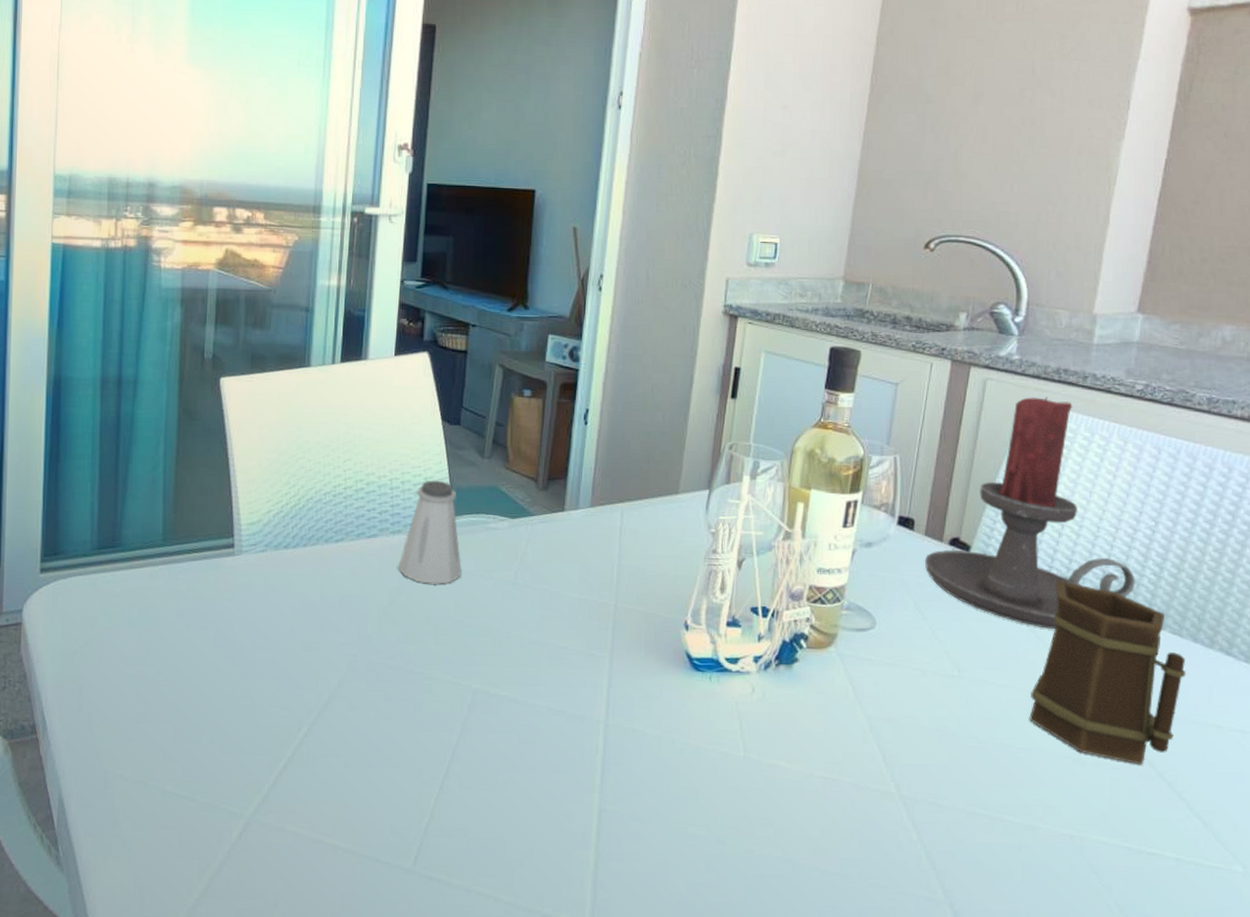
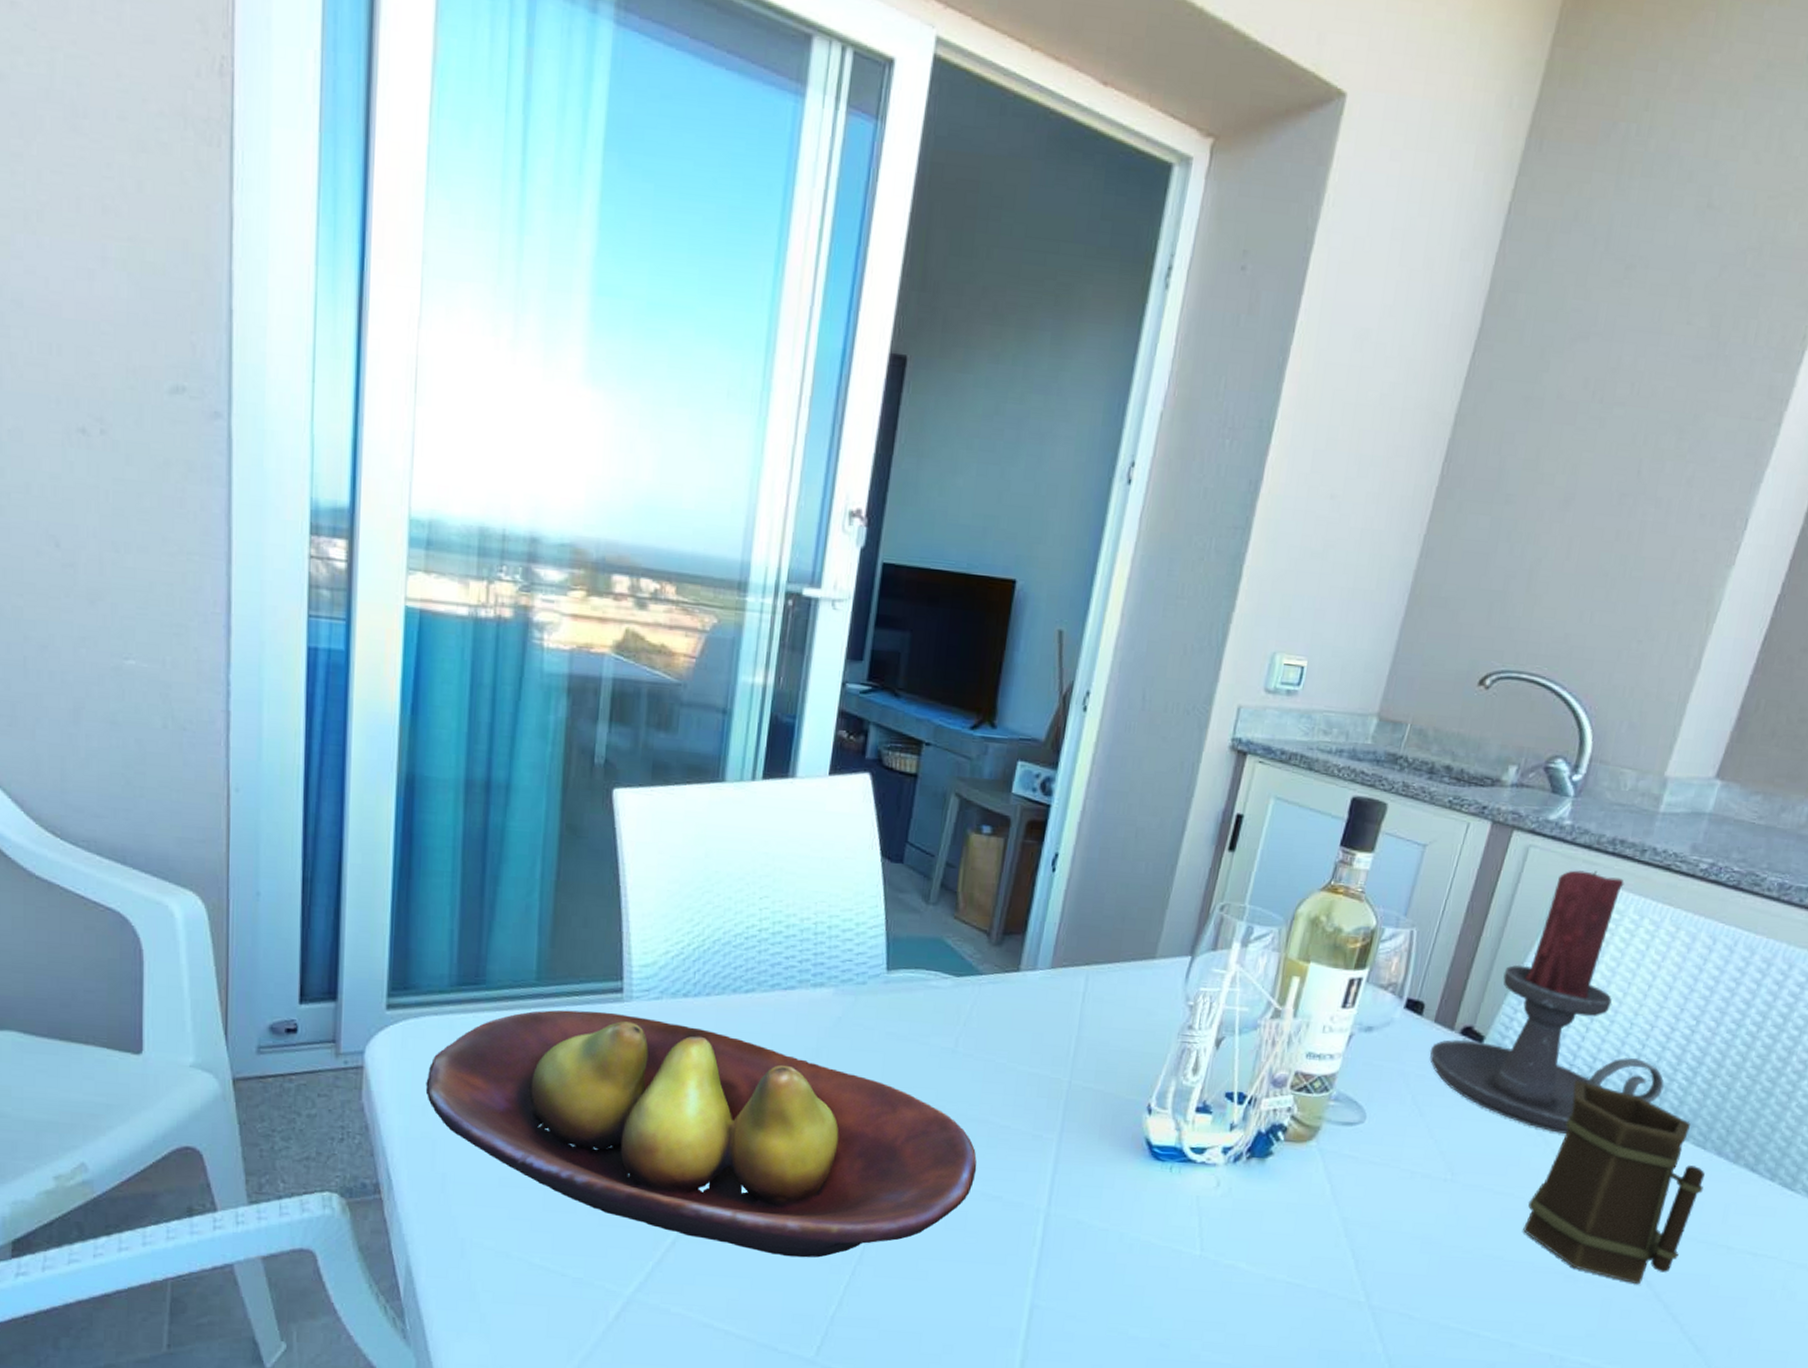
fruit bowl: none [73,565,542,775] -> present [425,1010,977,1258]
saltshaker: present [398,480,462,584] -> none [818,926,894,1048]

